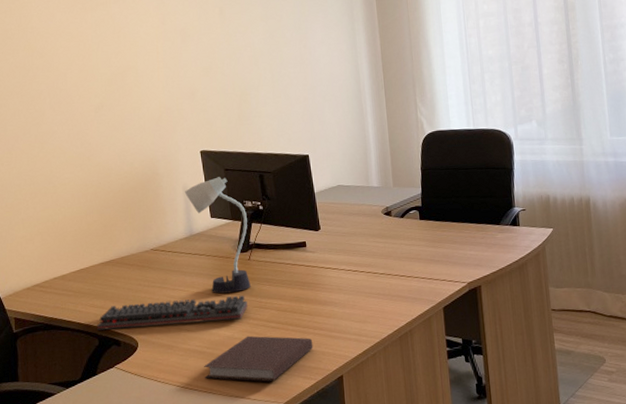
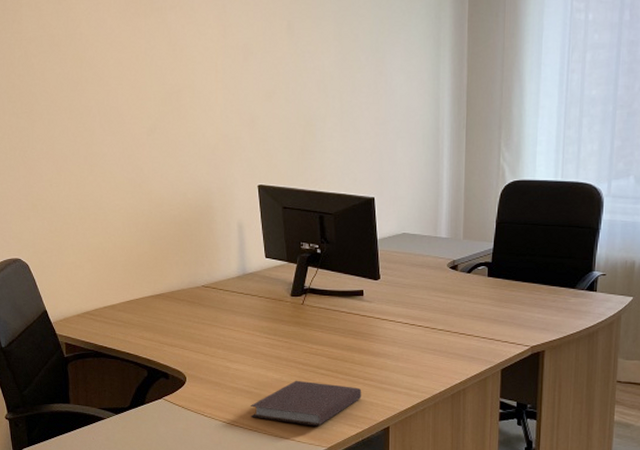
keyboard: present [97,295,248,330] -> none [146,339,298,364]
desk lamp: present [184,177,251,294] -> none [239,215,303,337]

